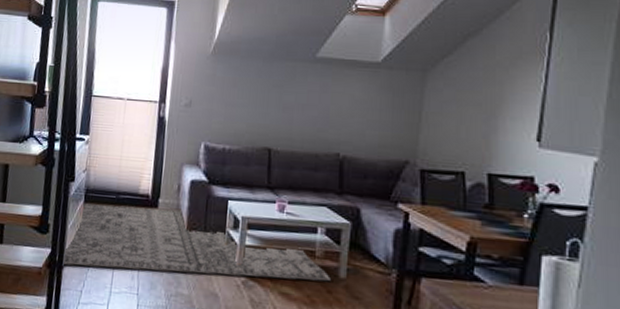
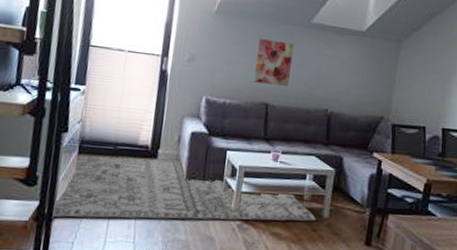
wall art: none [253,78,297,130] -> present [253,39,294,87]

